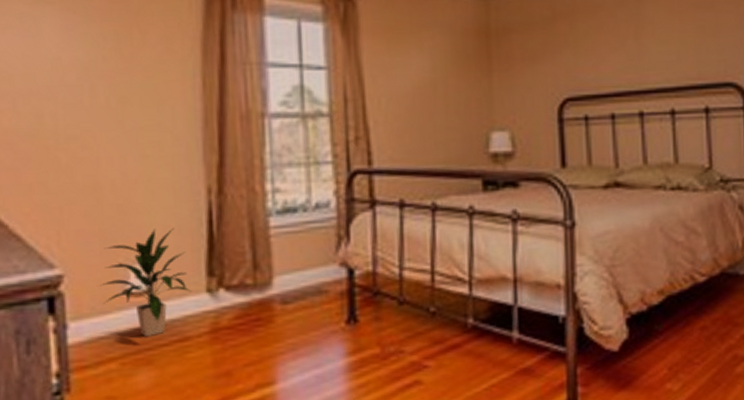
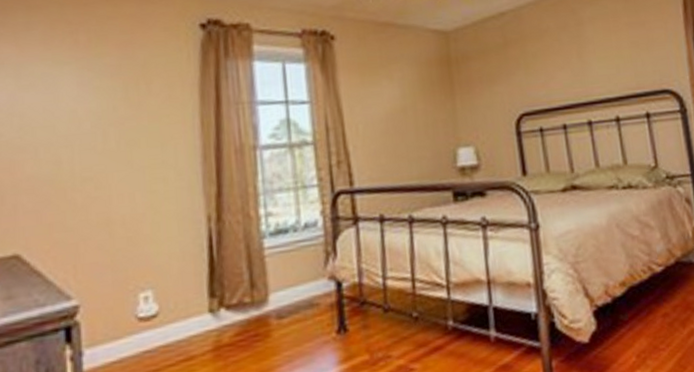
indoor plant: present [100,227,191,337] -> none [112,254,195,358]

